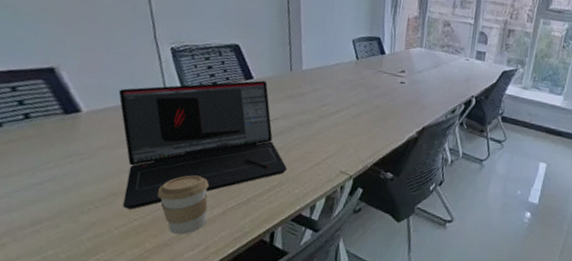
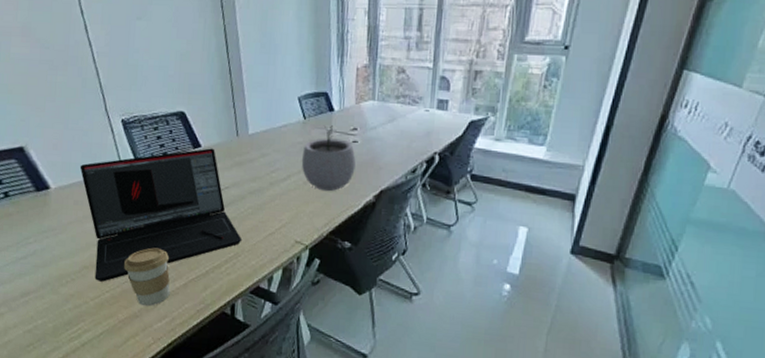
plant pot: none [351,67,402,127] -> present [301,125,356,192]

